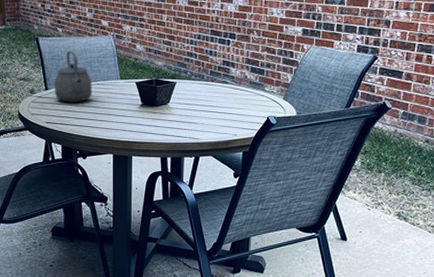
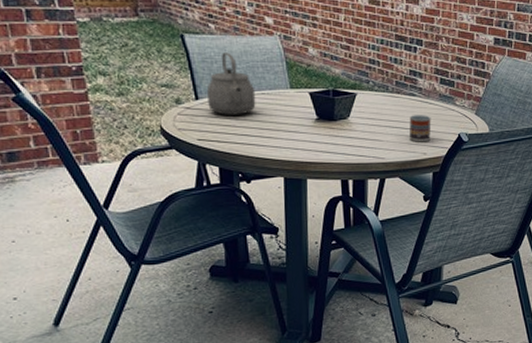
cup: none [221,100,242,125] -> present [409,115,431,142]

